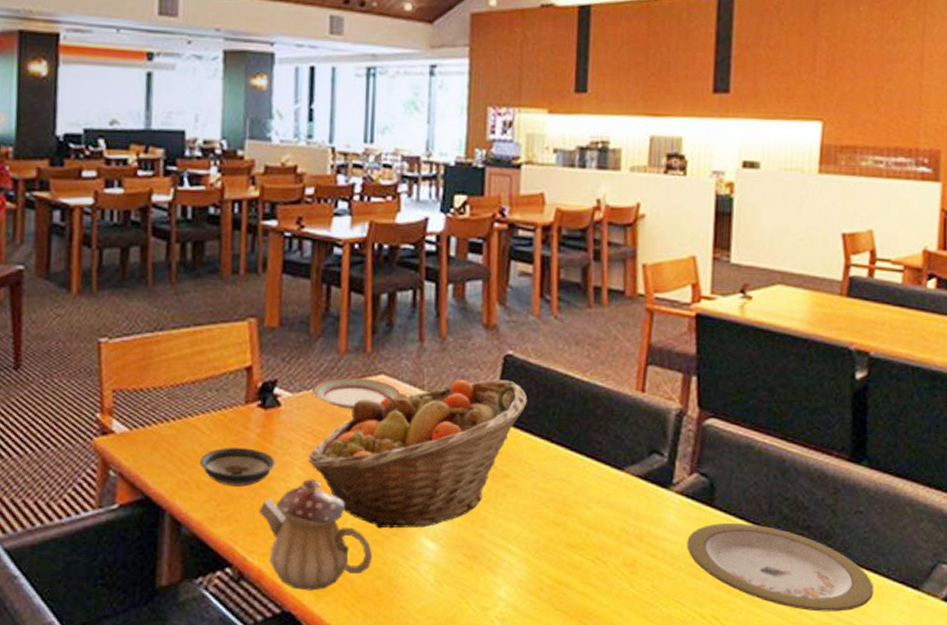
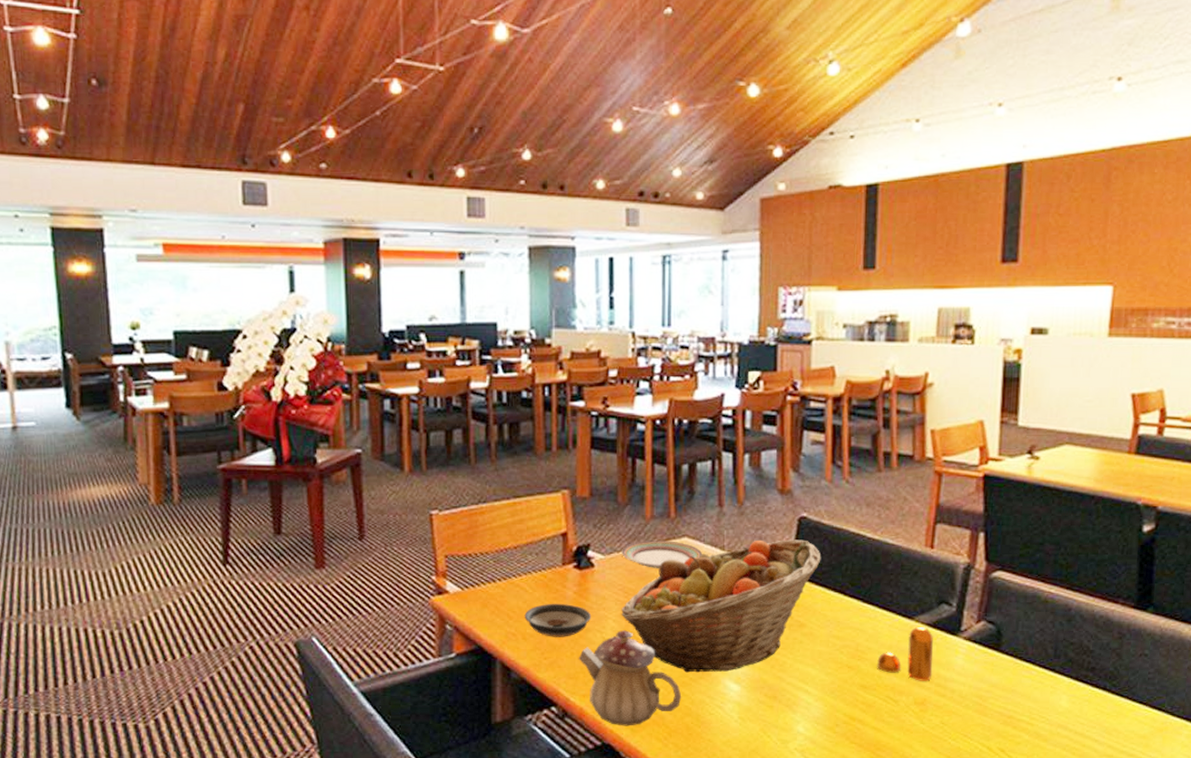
pepper shaker: none [585,479,644,540] -> present [877,627,934,681]
plate: present [687,523,874,612] -> none [974,666,1158,745]

